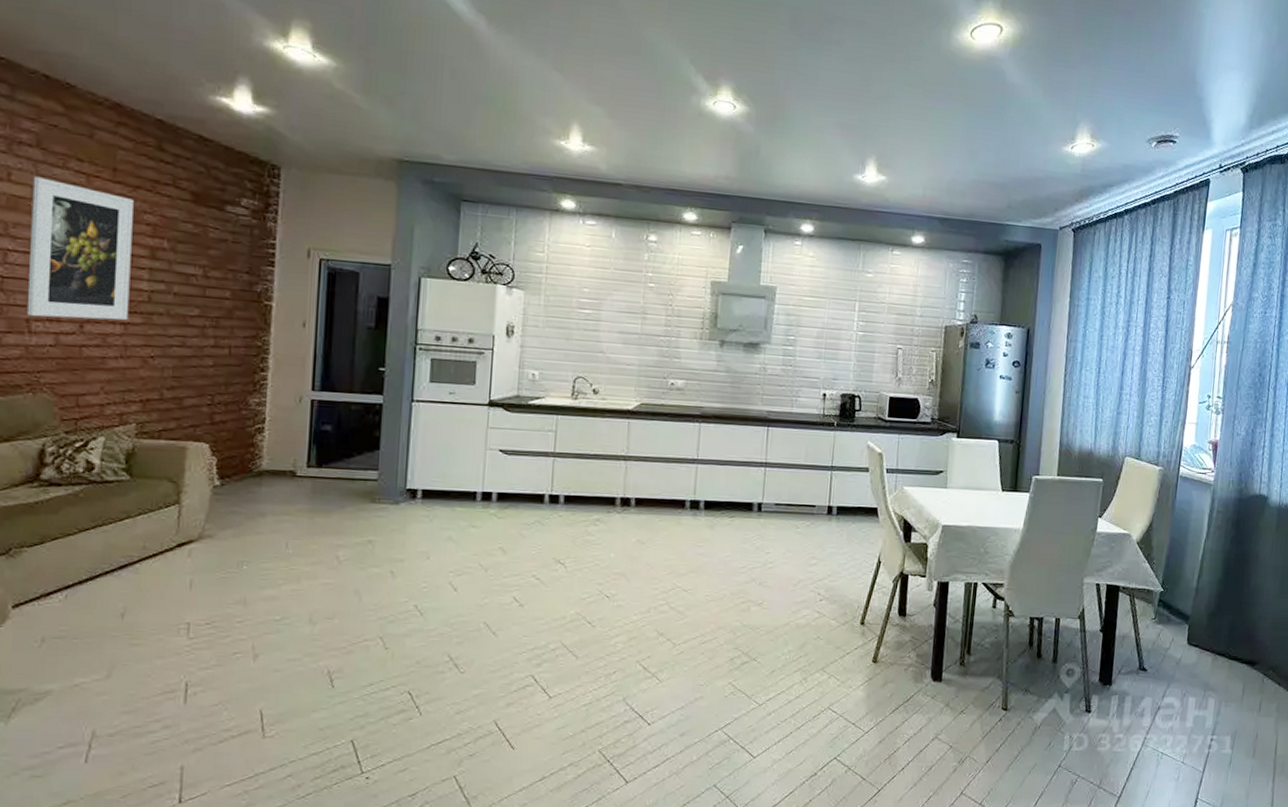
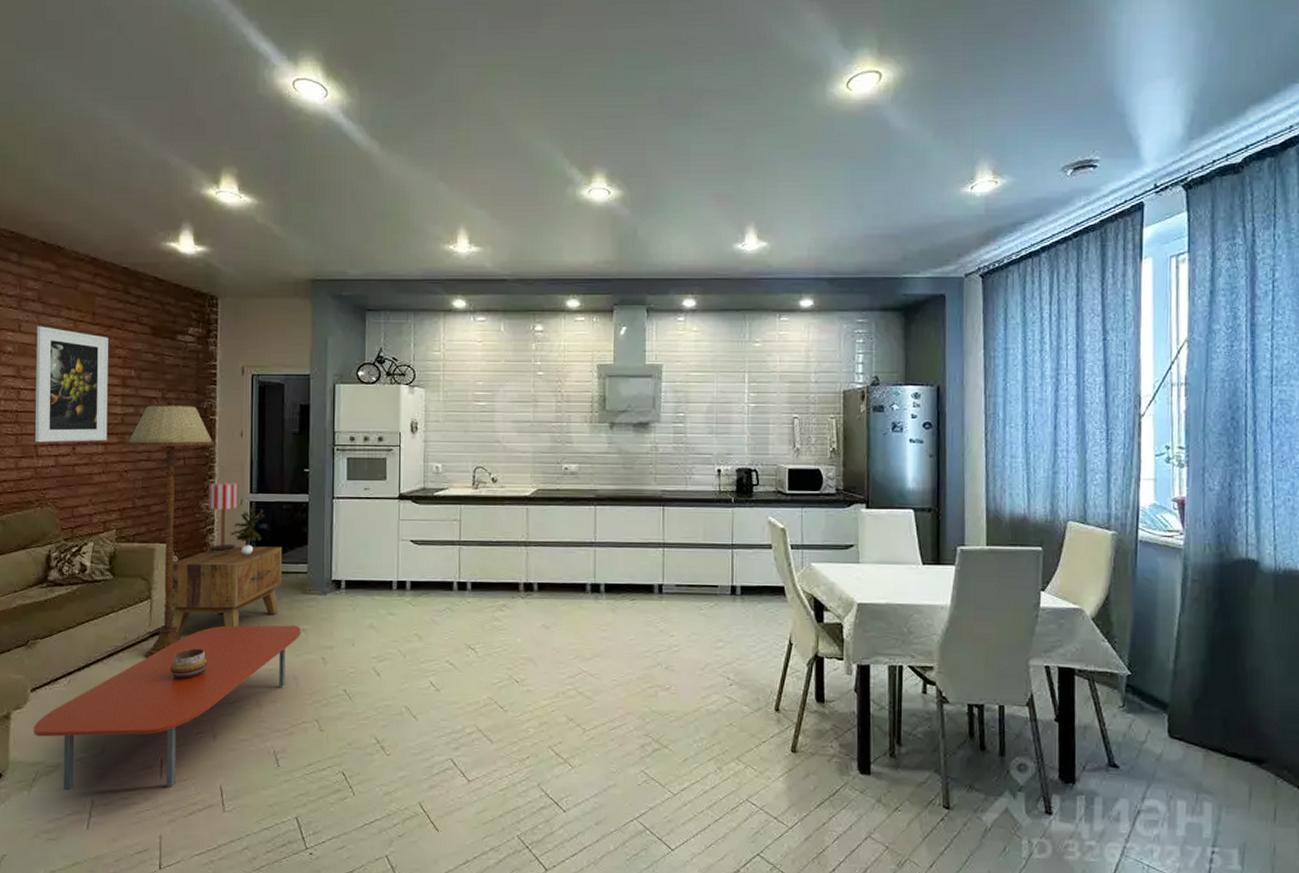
coffee table: none [14,535,367,721] -> present [33,625,301,791]
floor lamp: none [153,278,269,570] -> present [126,399,214,658]
decorative bowl: none [202,560,251,594] -> present [170,648,208,679]
side table: none [205,448,349,547] -> present [171,546,283,636]
table lamp: none [258,376,298,455] -> present [208,482,238,553]
potted plant: none [284,405,330,459] -> present [229,506,266,555]

